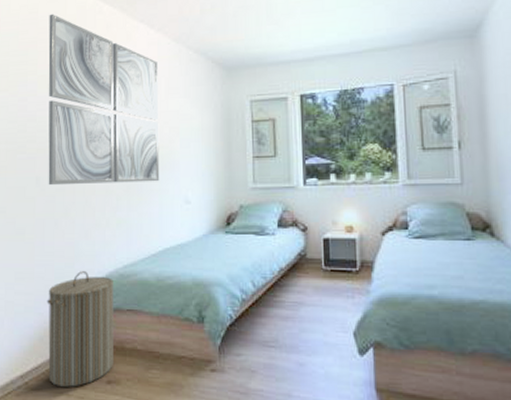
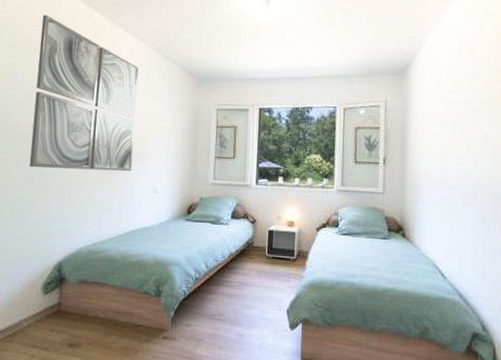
laundry hamper: present [46,271,113,387] -> none [14,246,82,349]

